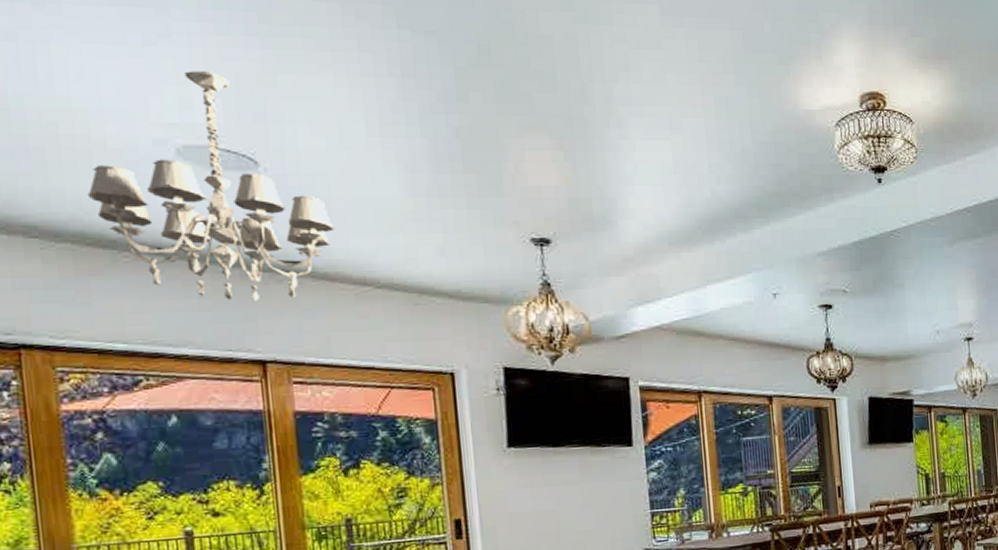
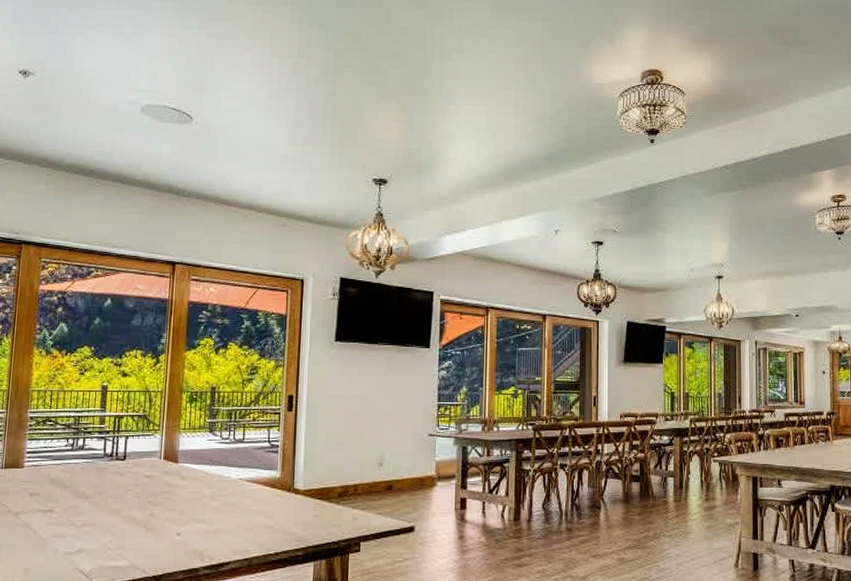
chandelier: present [87,71,336,301] -> none [81,53,237,218]

